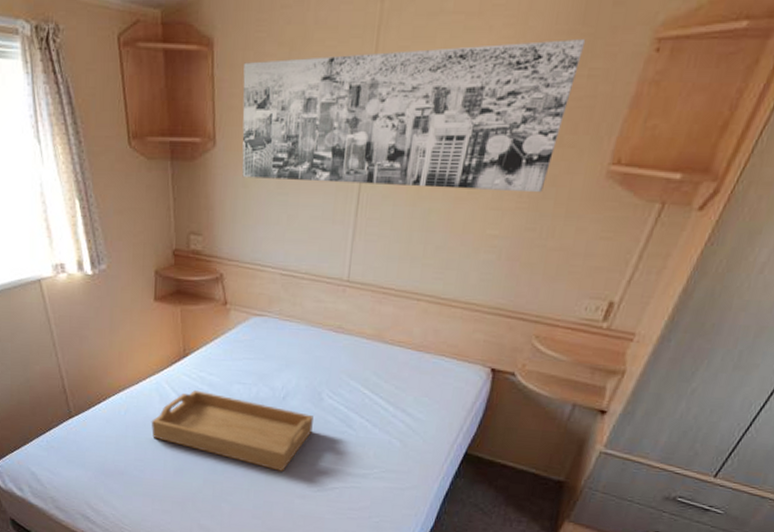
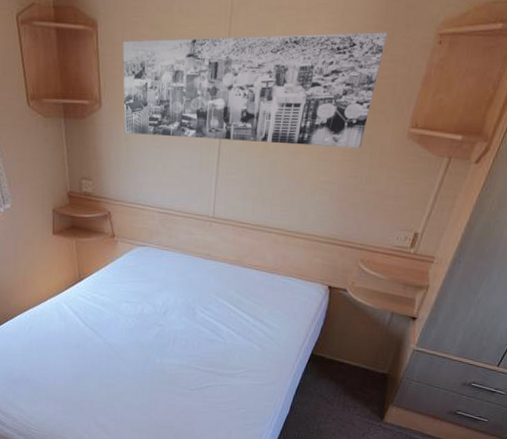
serving tray: present [151,389,314,472] -> none [52,308,189,374]

